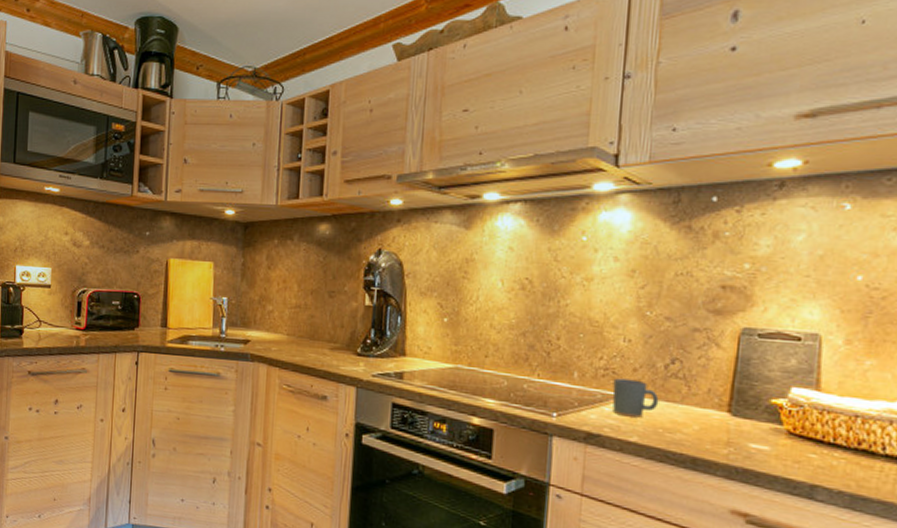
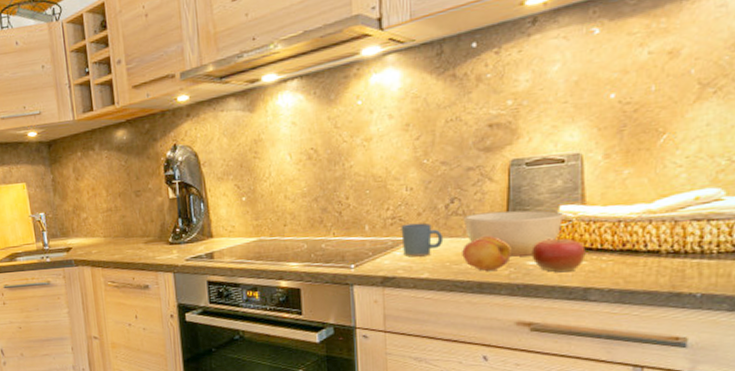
fruit: none [678,407,733,447] -> present [462,236,511,271]
bowl: none [682,379,794,437] -> present [463,210,563,257]
fruit: none [755,418,817,462] -> present [531,233,586,272]

